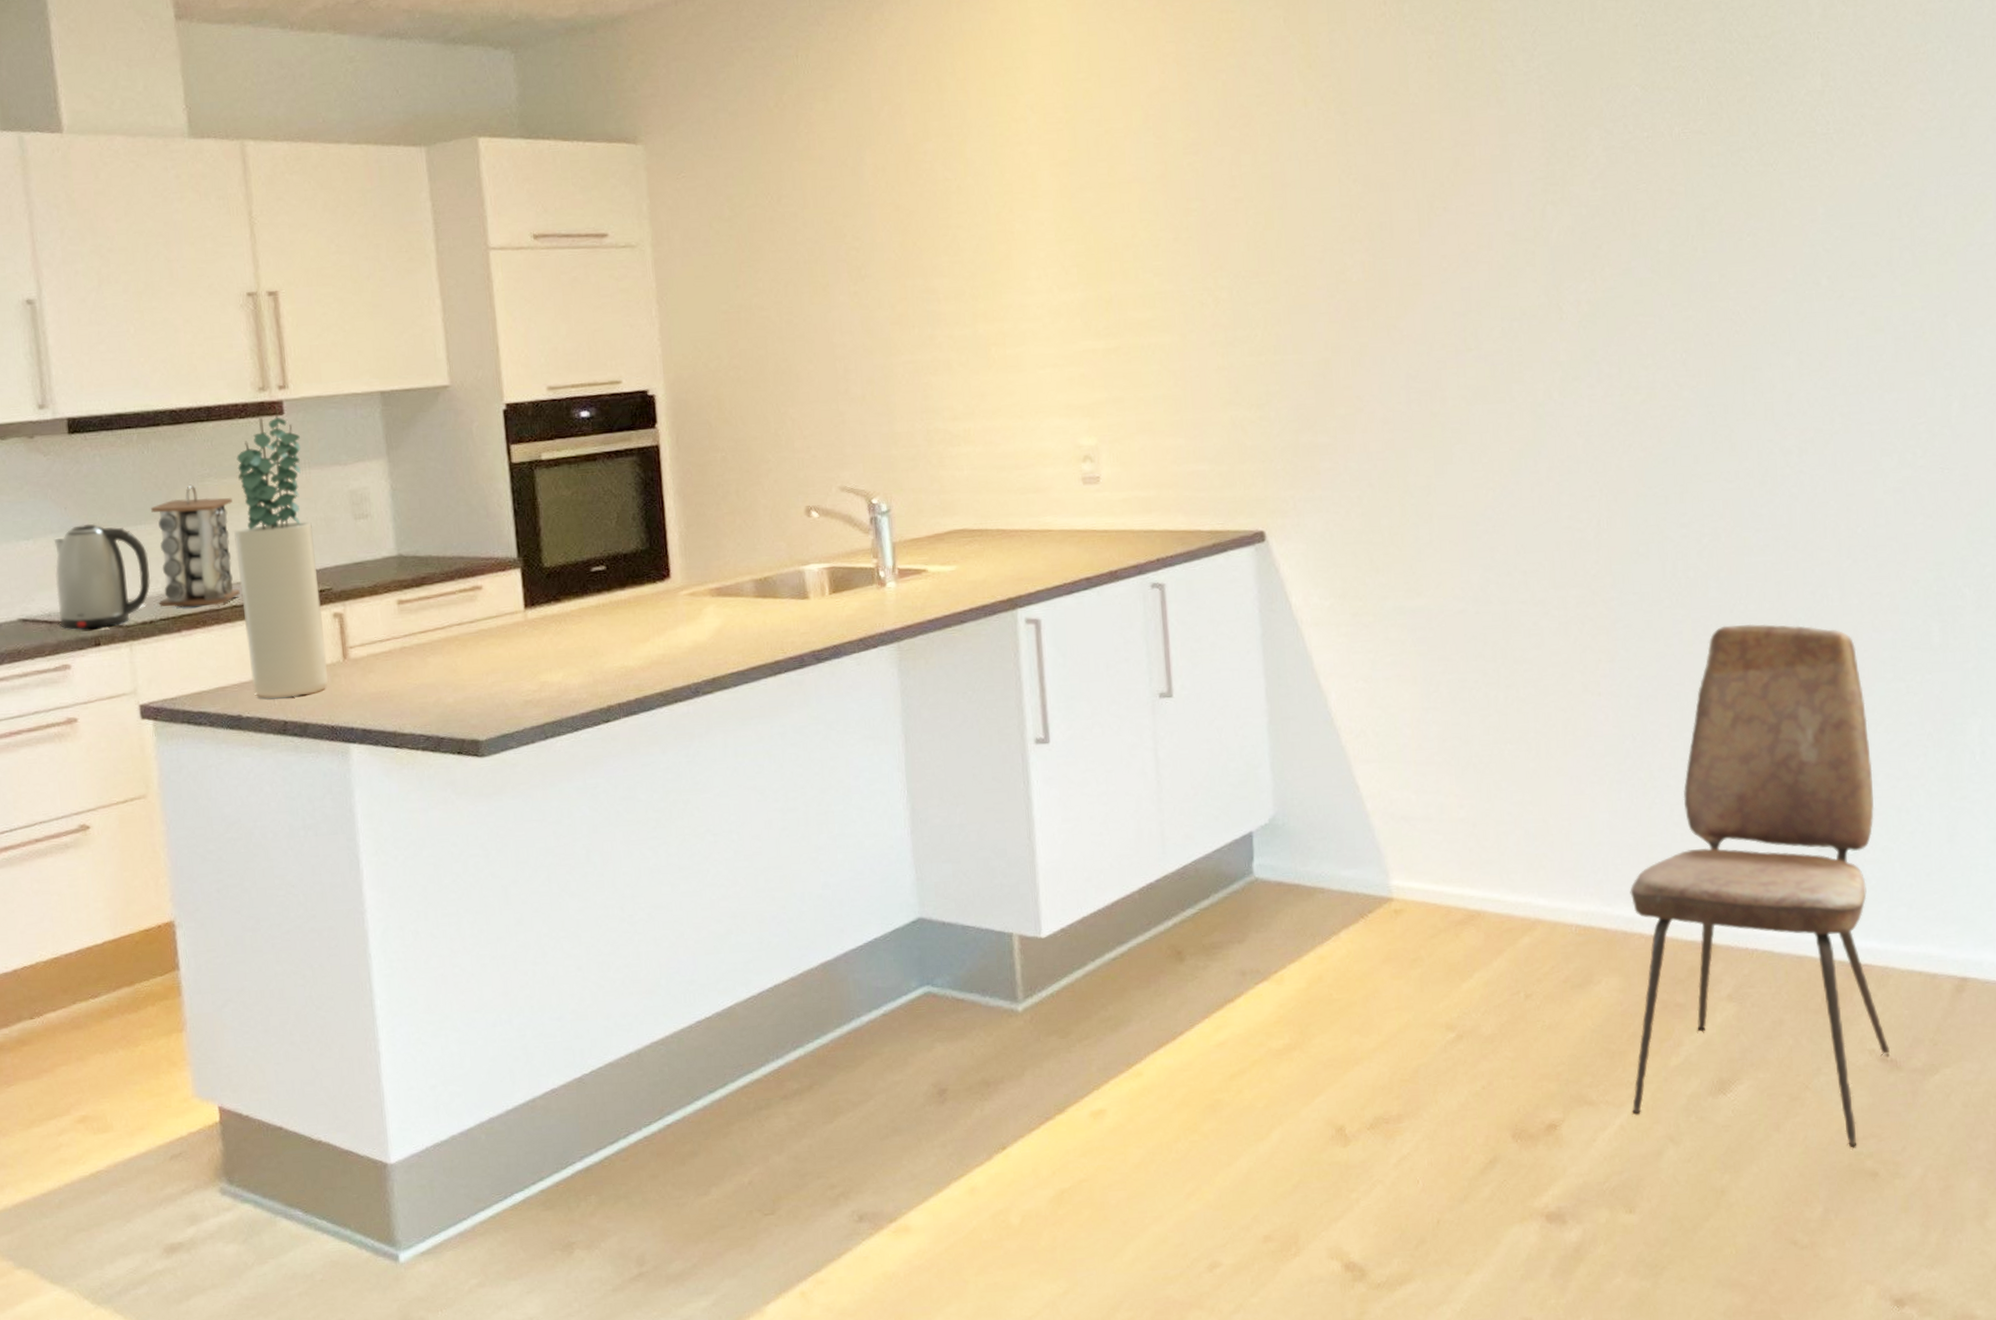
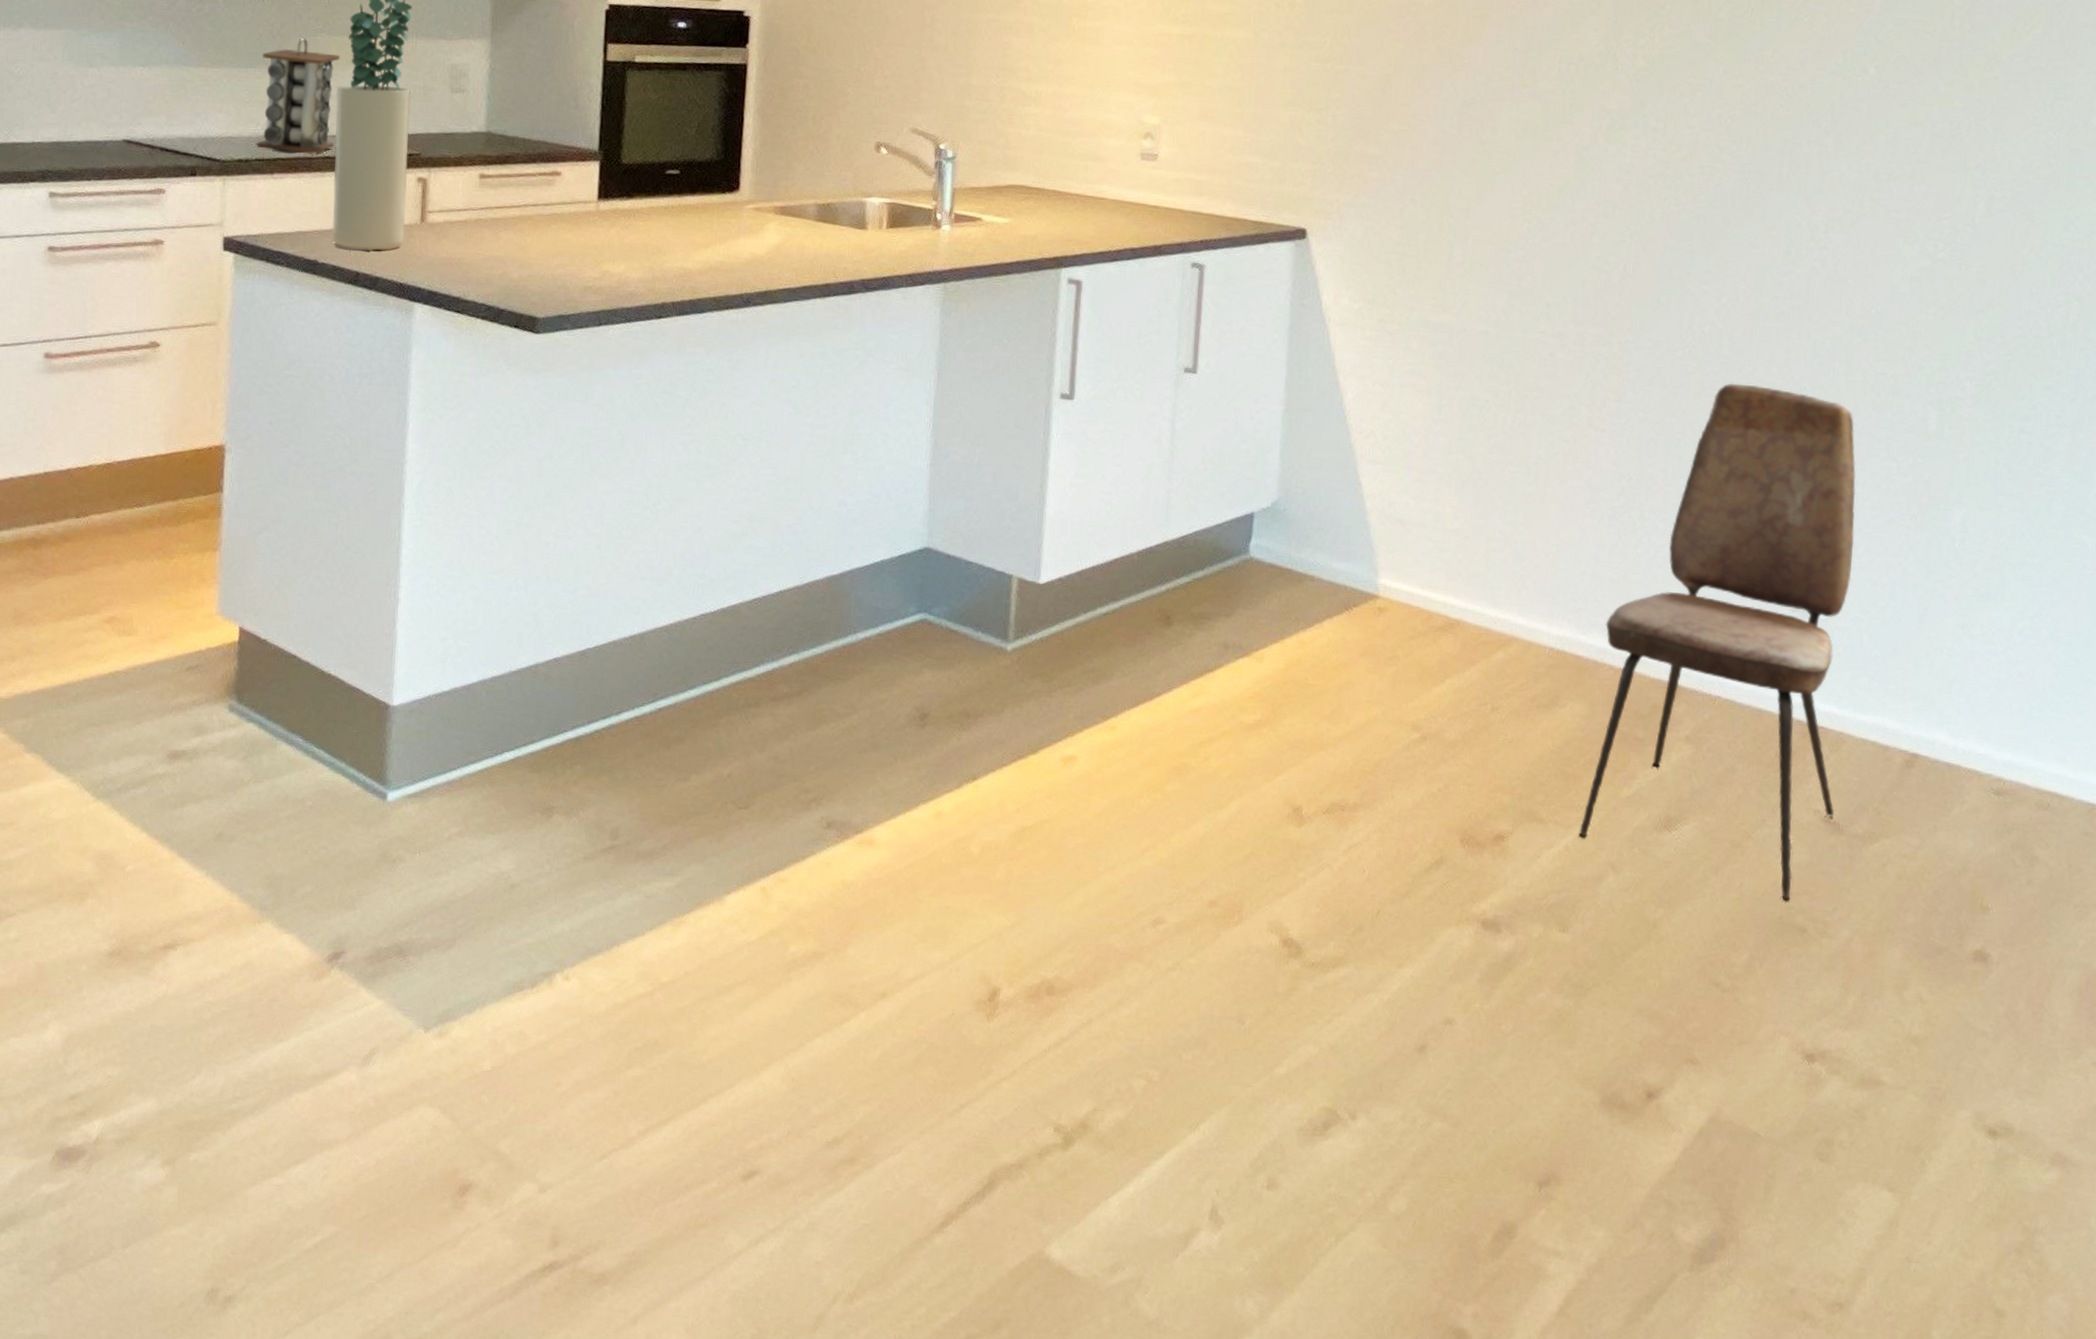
kettle: present [53,523,150,629] -> none [161,59,253,159]

